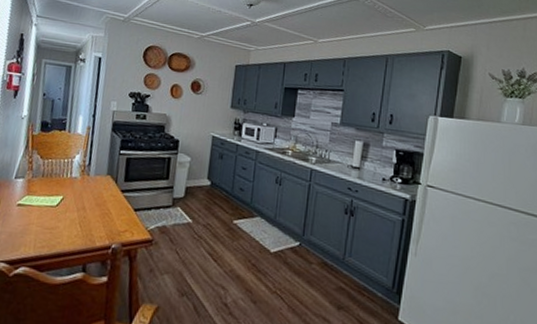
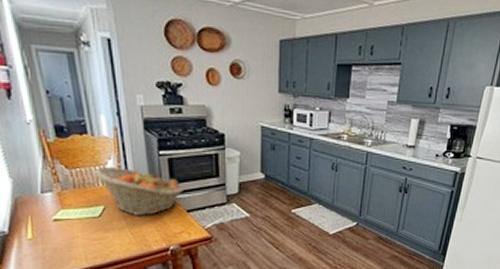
fruit basket: none [62,160,135,211] -> present [95,167,183,217]

